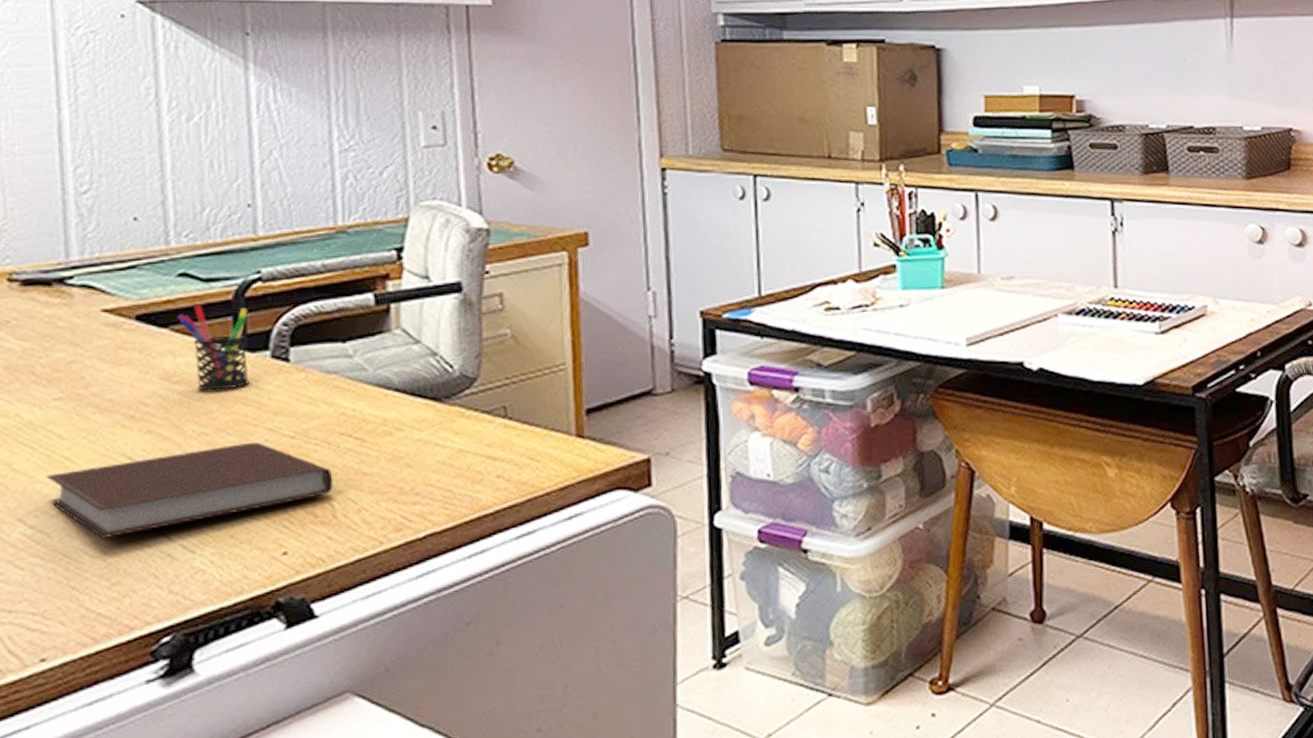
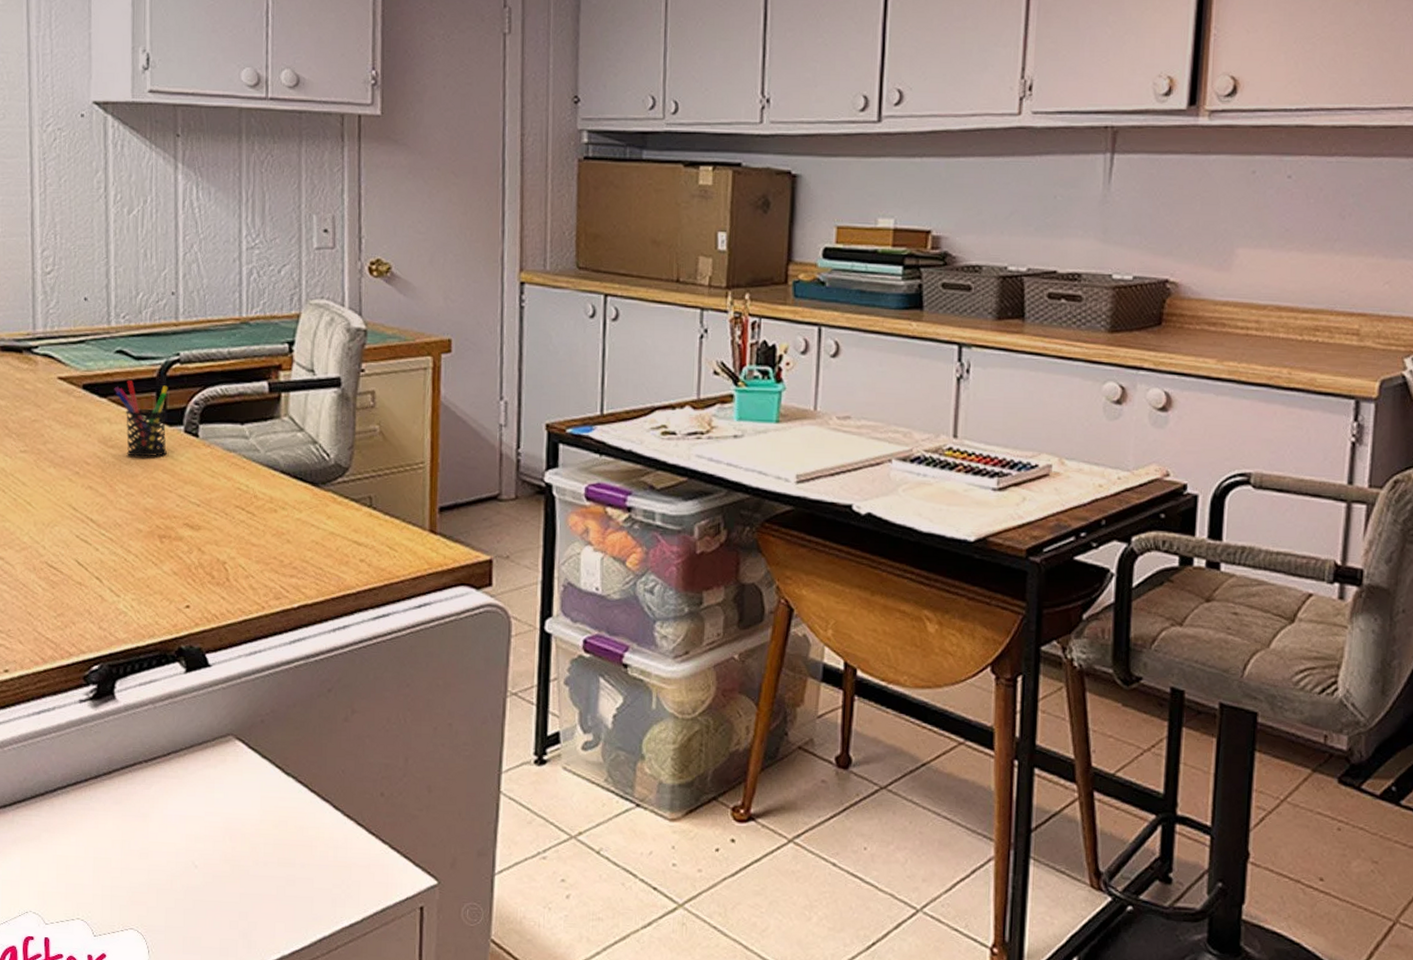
notebook: present [46,442,333,538] -> none [13,506,228,575]

